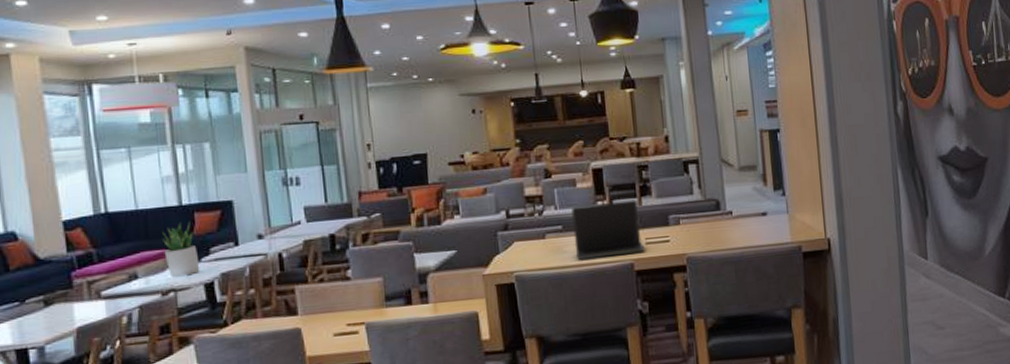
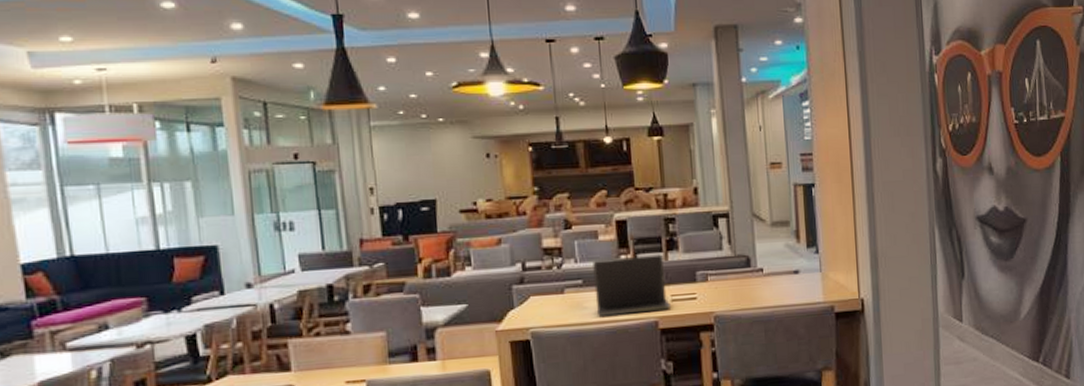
planter: present [161,221,200,278] -> none [136,267,181,330]

